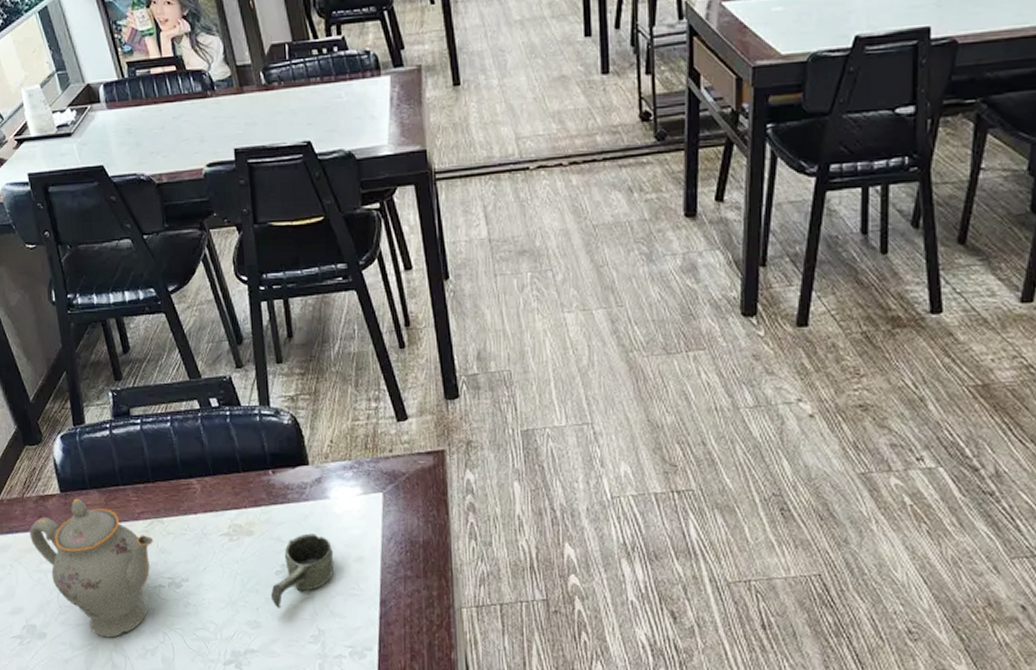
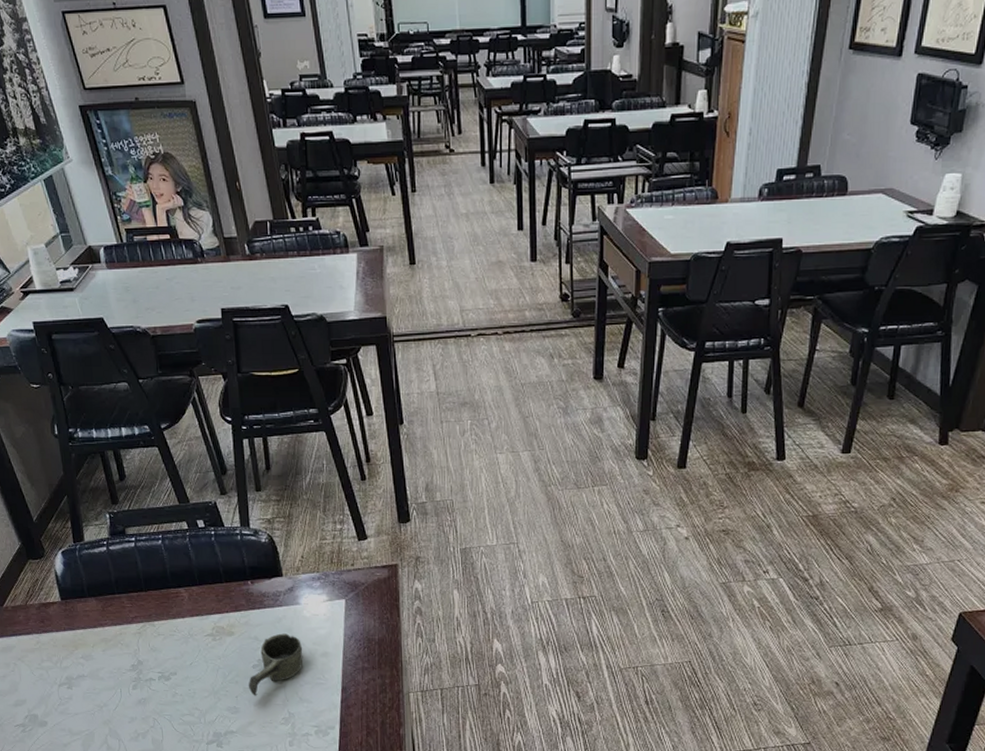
teapot: present [29,498,154,638] -> none [32,605,146,724]

